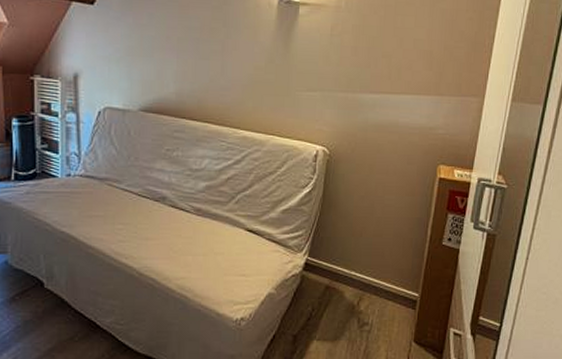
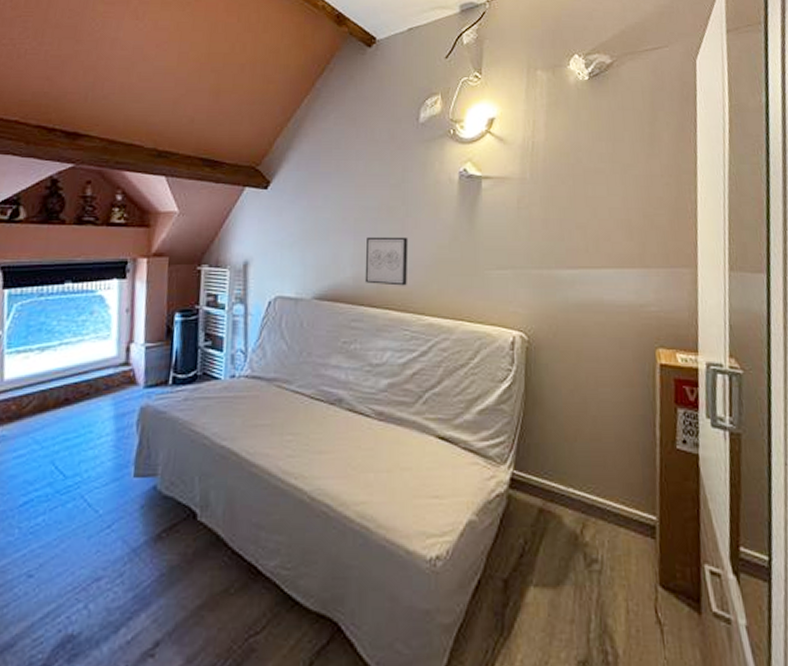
wall art: none [186,55,228,102] -> present [364,236,408,286]

